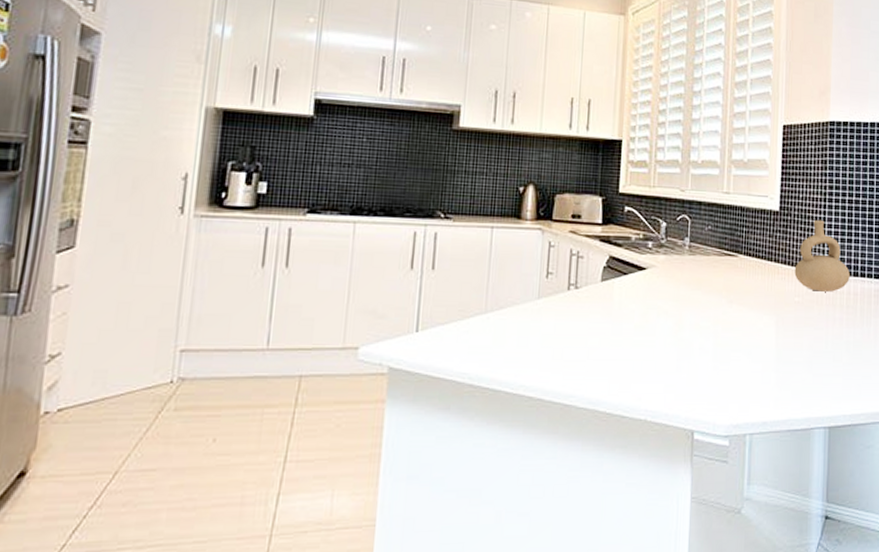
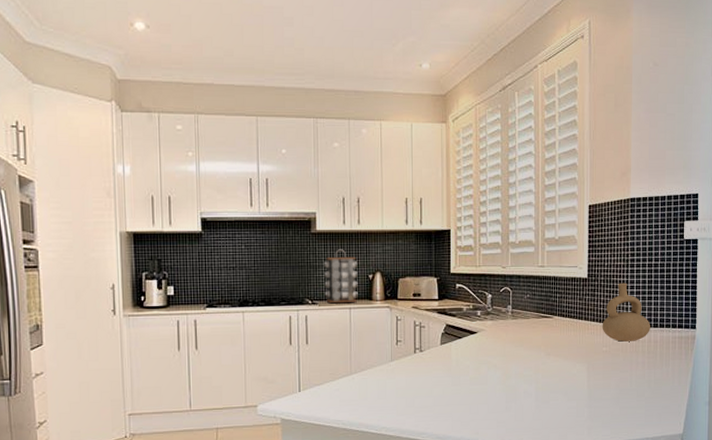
spice rack: none [461,152,507,221] -> present [324,249,358,304]

